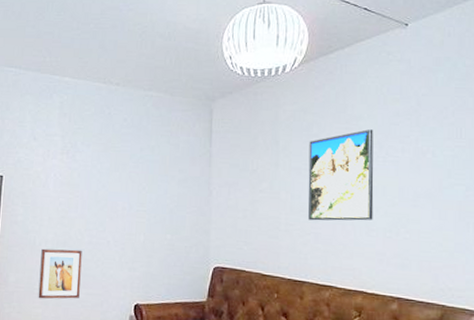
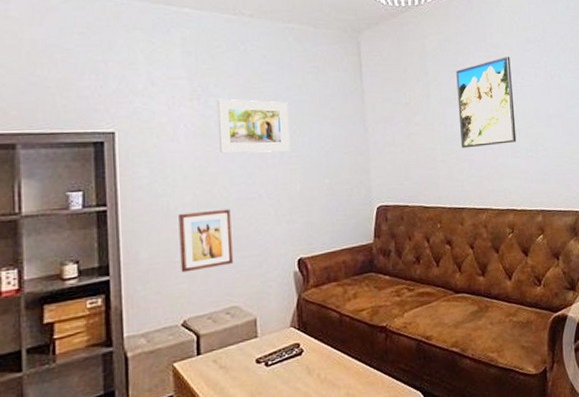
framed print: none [80,154,141,205] -> present [216,98,290,153]

